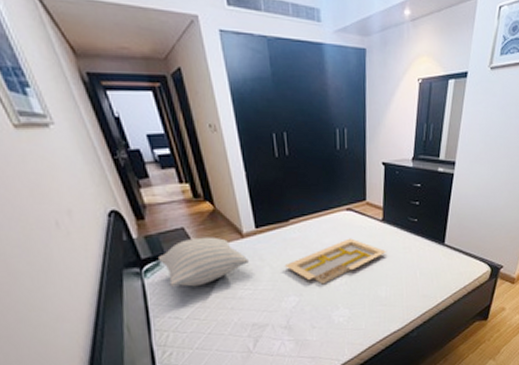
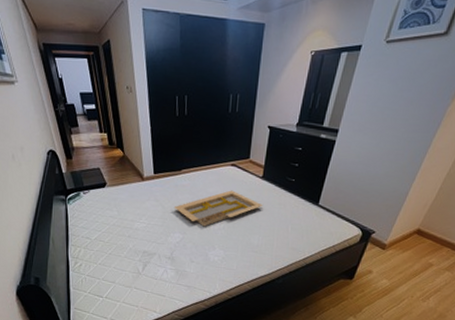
pillow: present [159,237,249,287] -> none [79,177,146,216]

